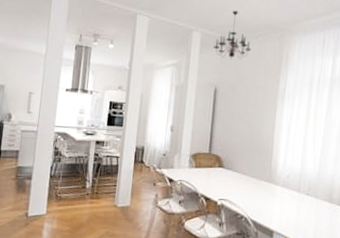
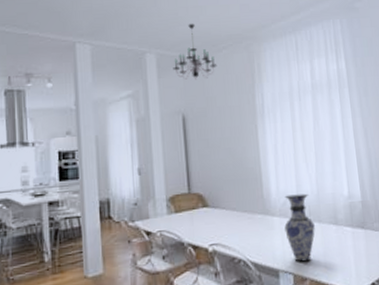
vase: none [284,169,311,229] -> present [284,193,315,262]

